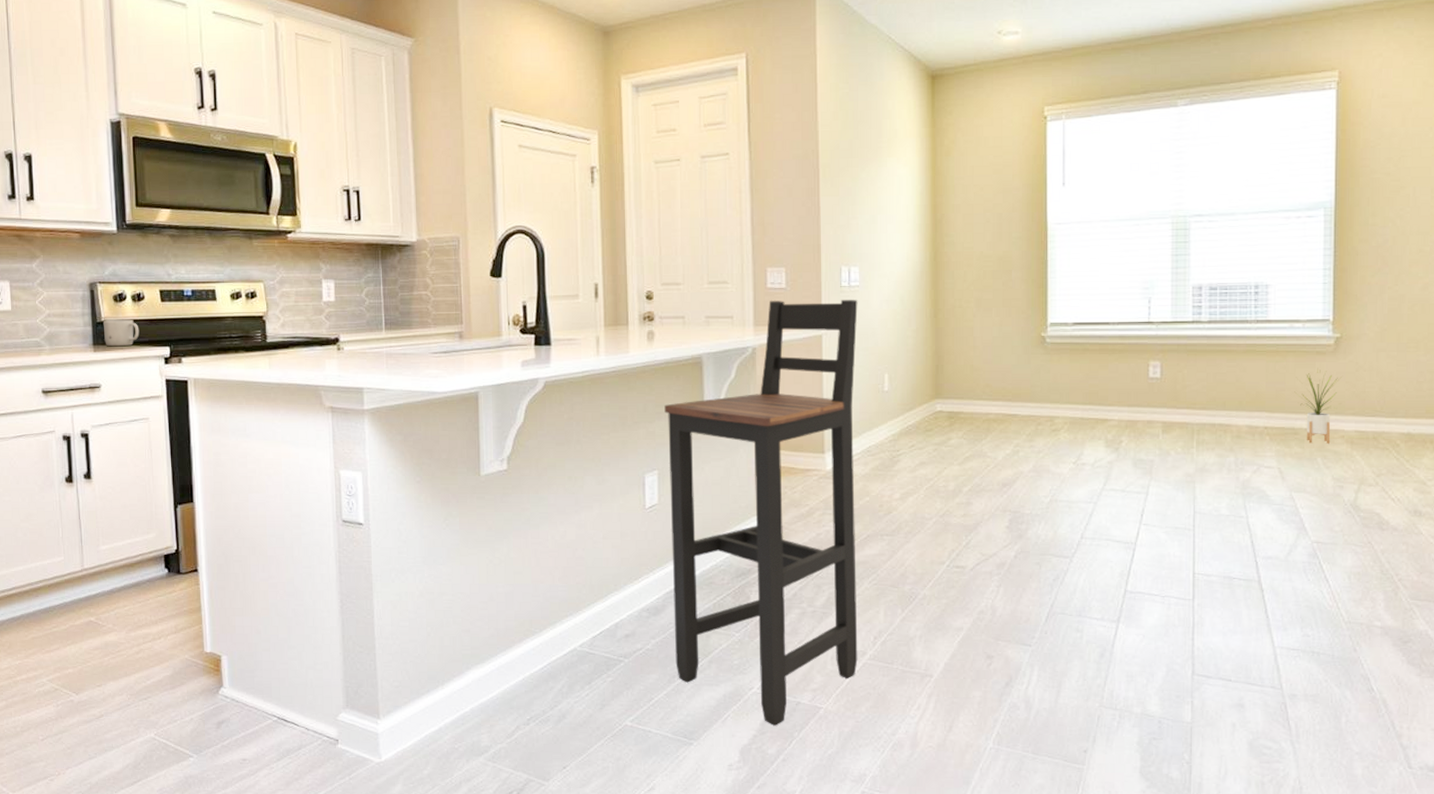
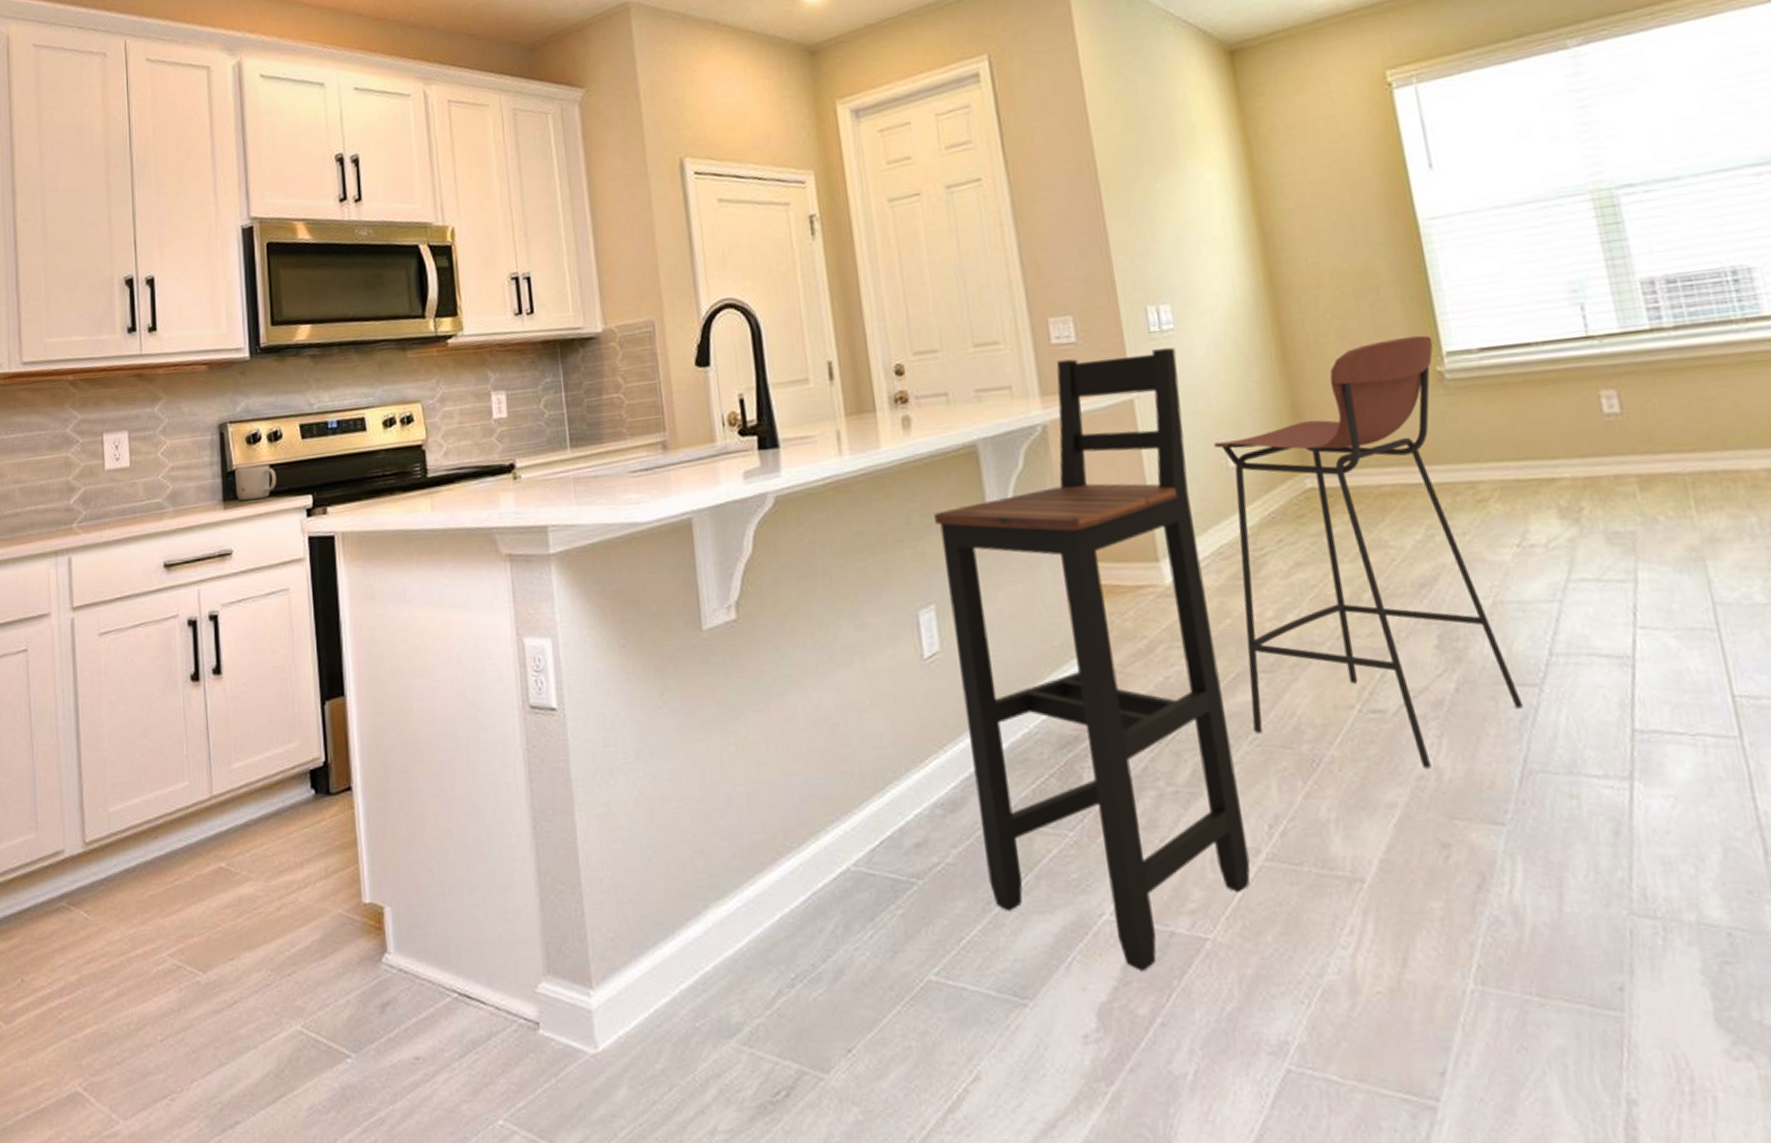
bar stool: none [874,309,1057,606] -> present [1214,335,1524,768]

